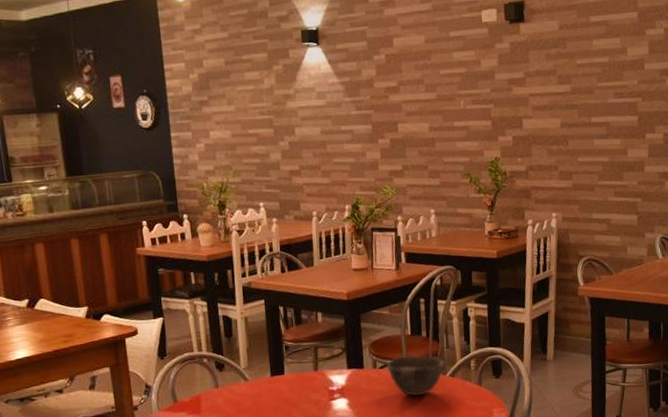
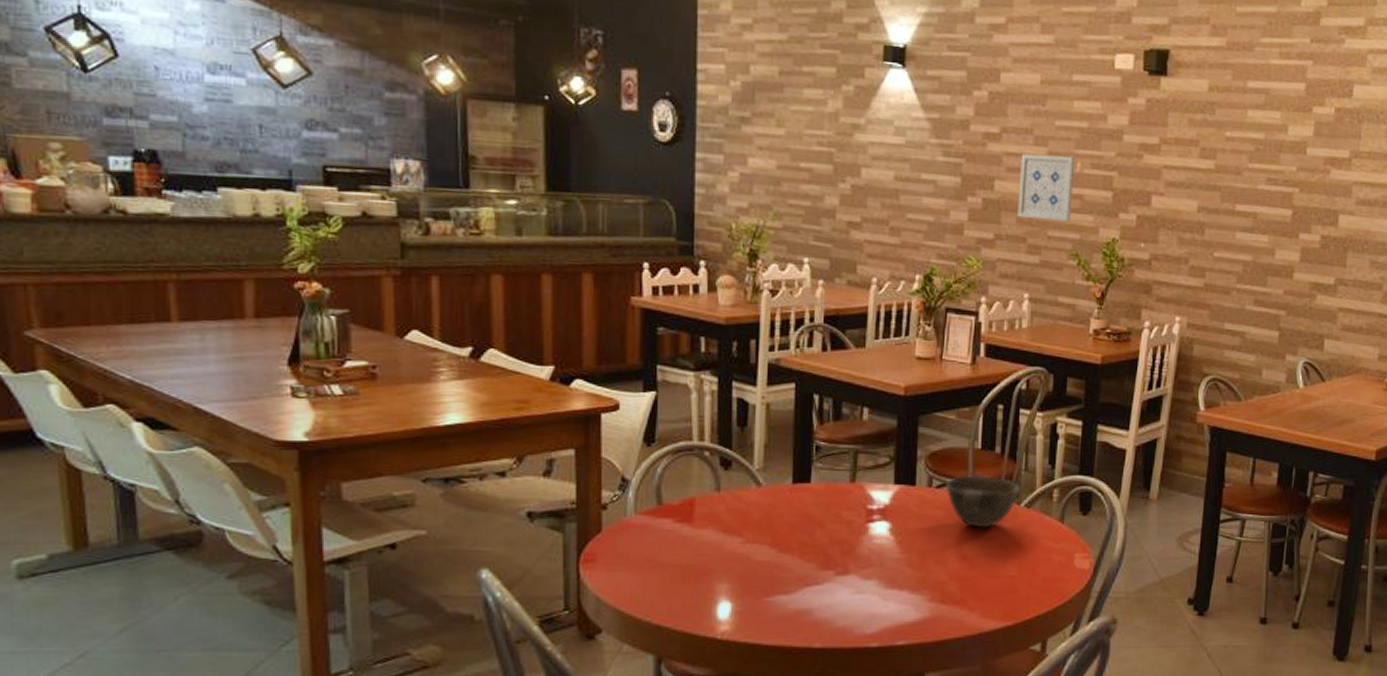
wall art: none [416,96,461,150] -> present [1017,153,1076,222]

